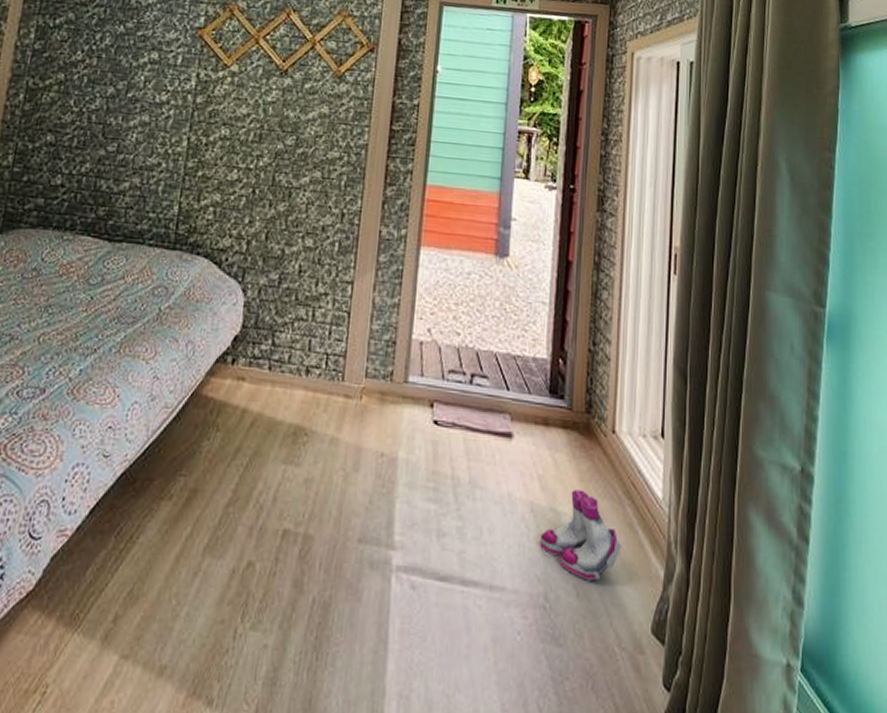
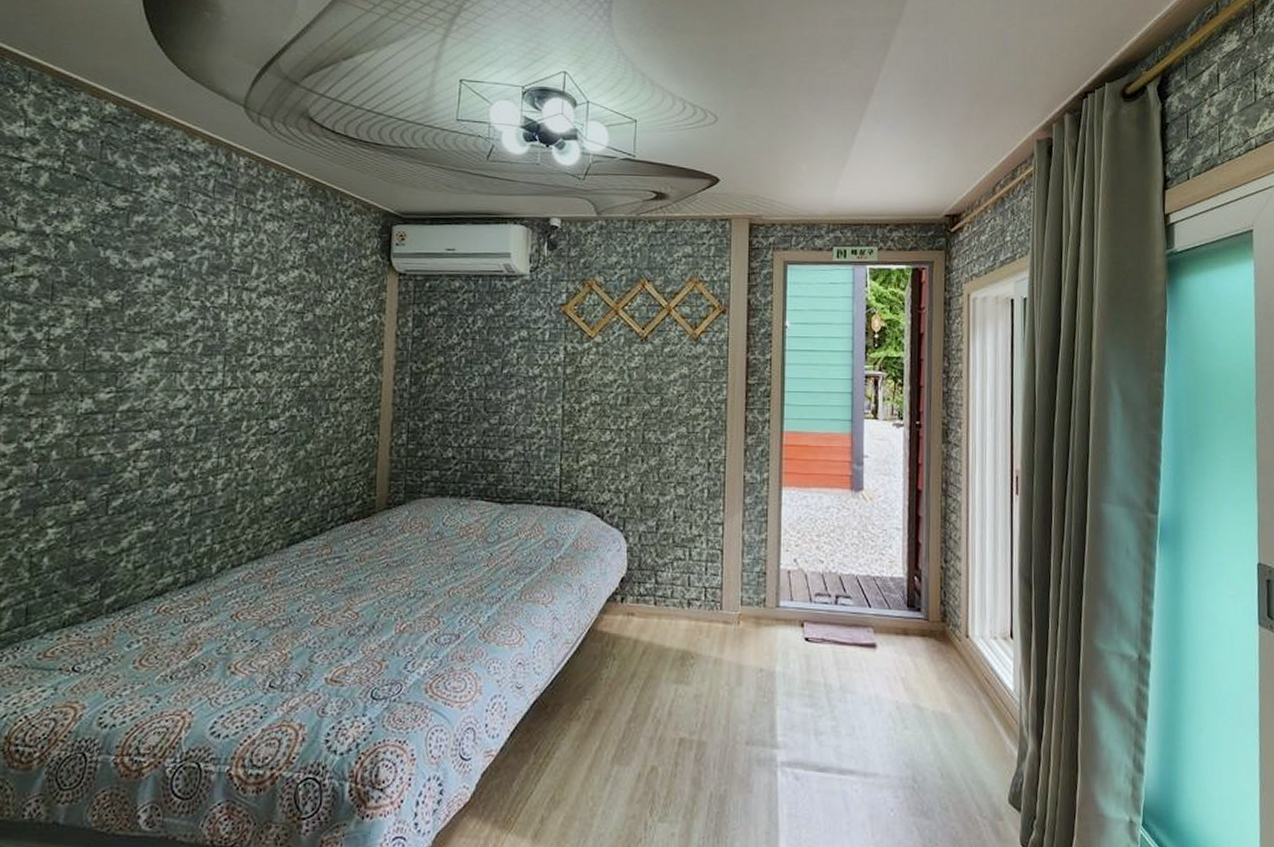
boots: present [540,489,622,581] -> none [906,688,979,763]

